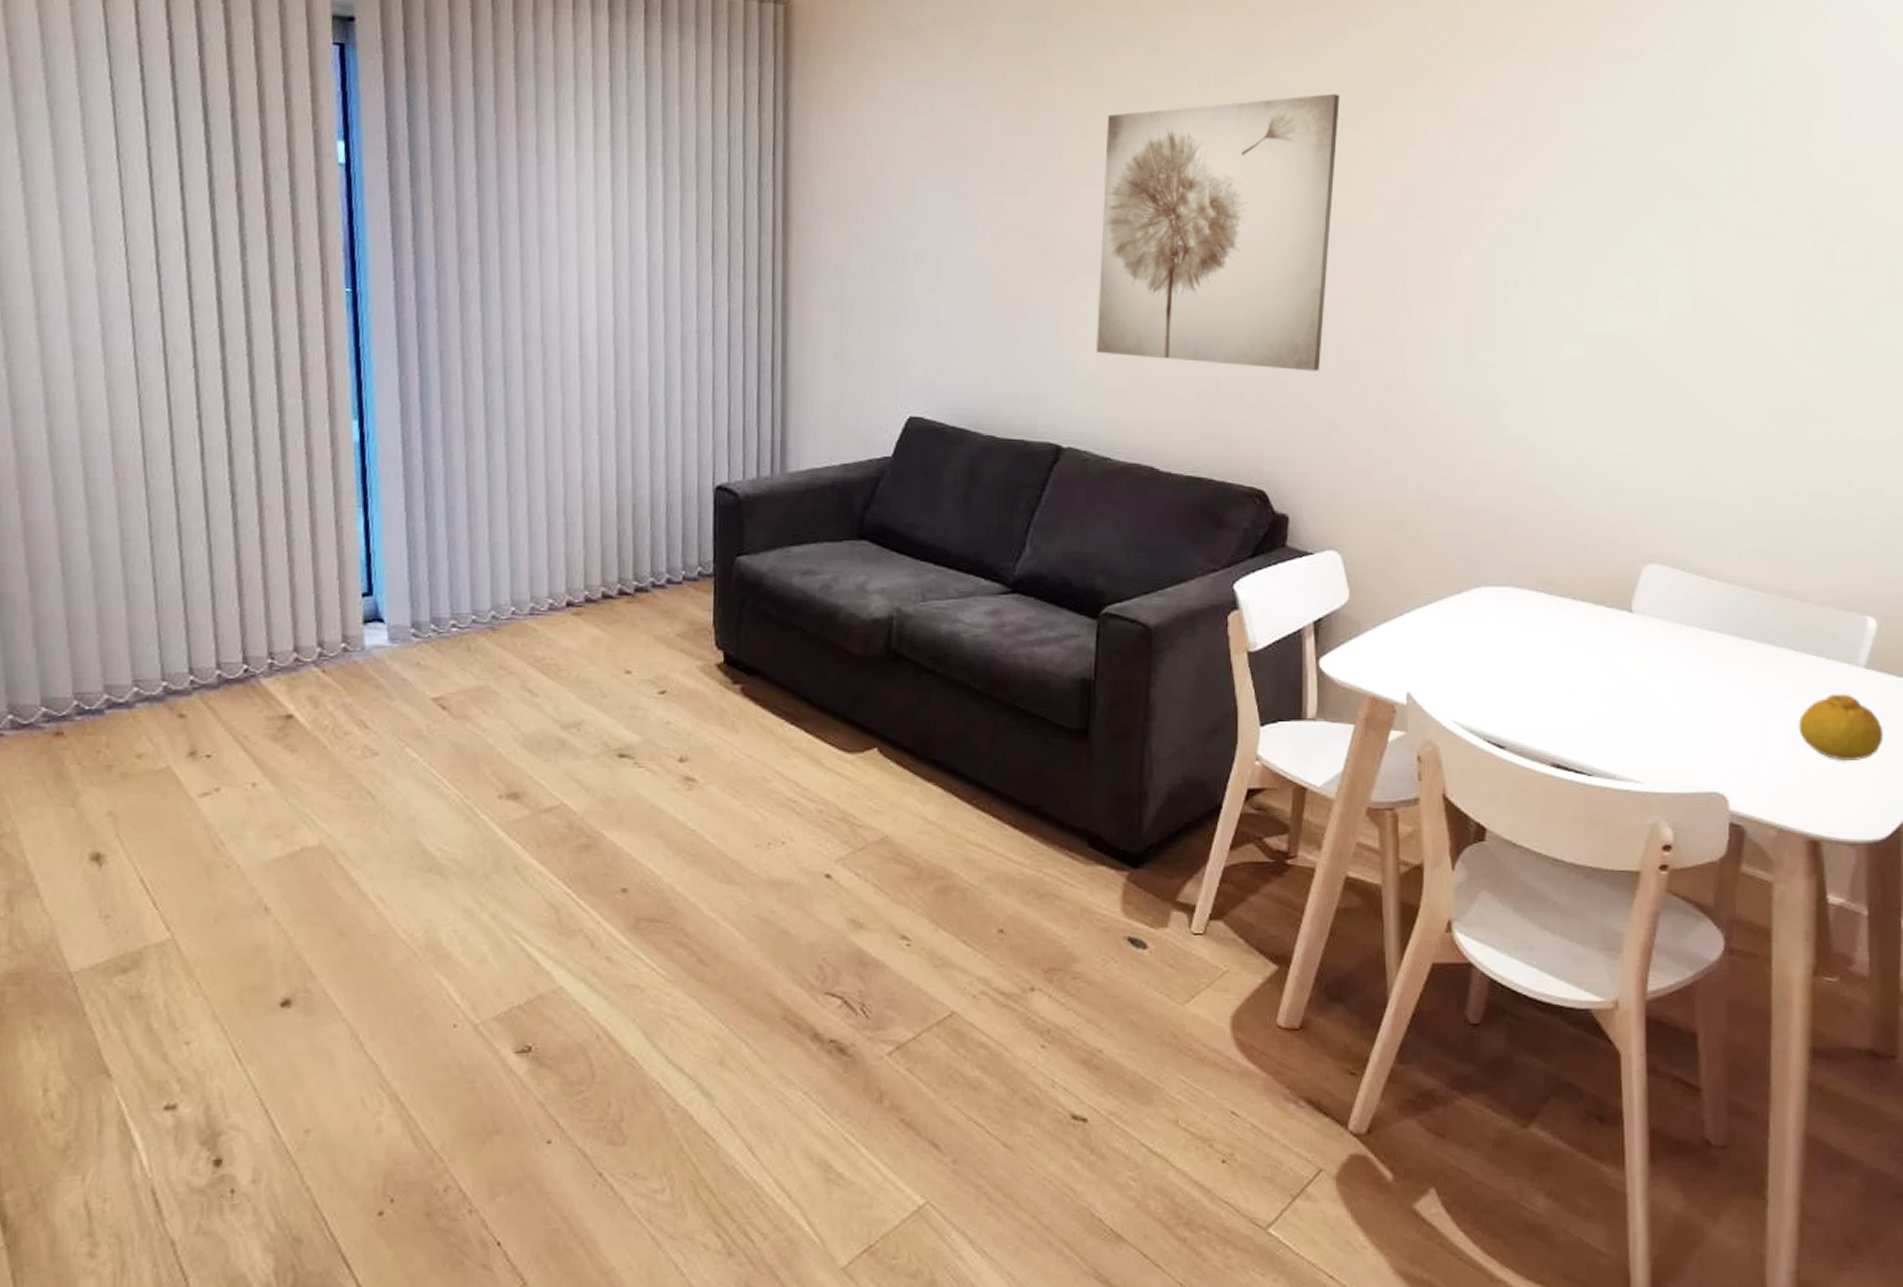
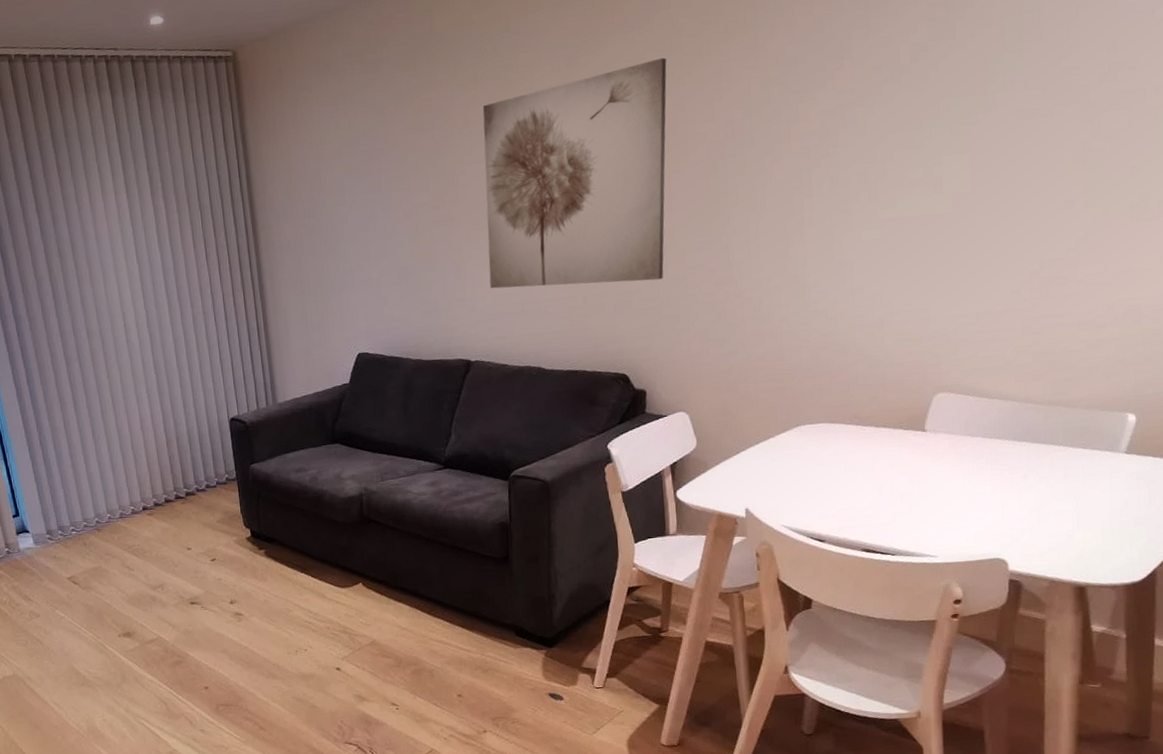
fruit: present [1798,693,1884,762] -> none [1067,474,1141,526]

